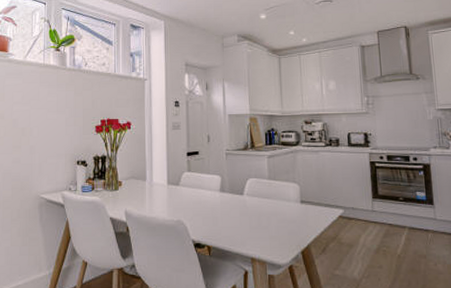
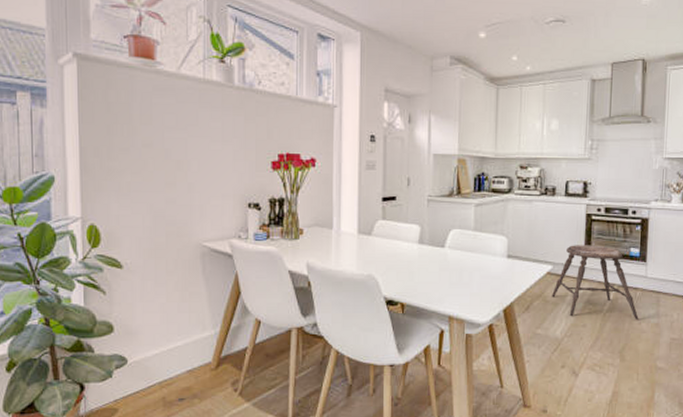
stool: none [345,190,434,261] -> present [551,245,639,319]

